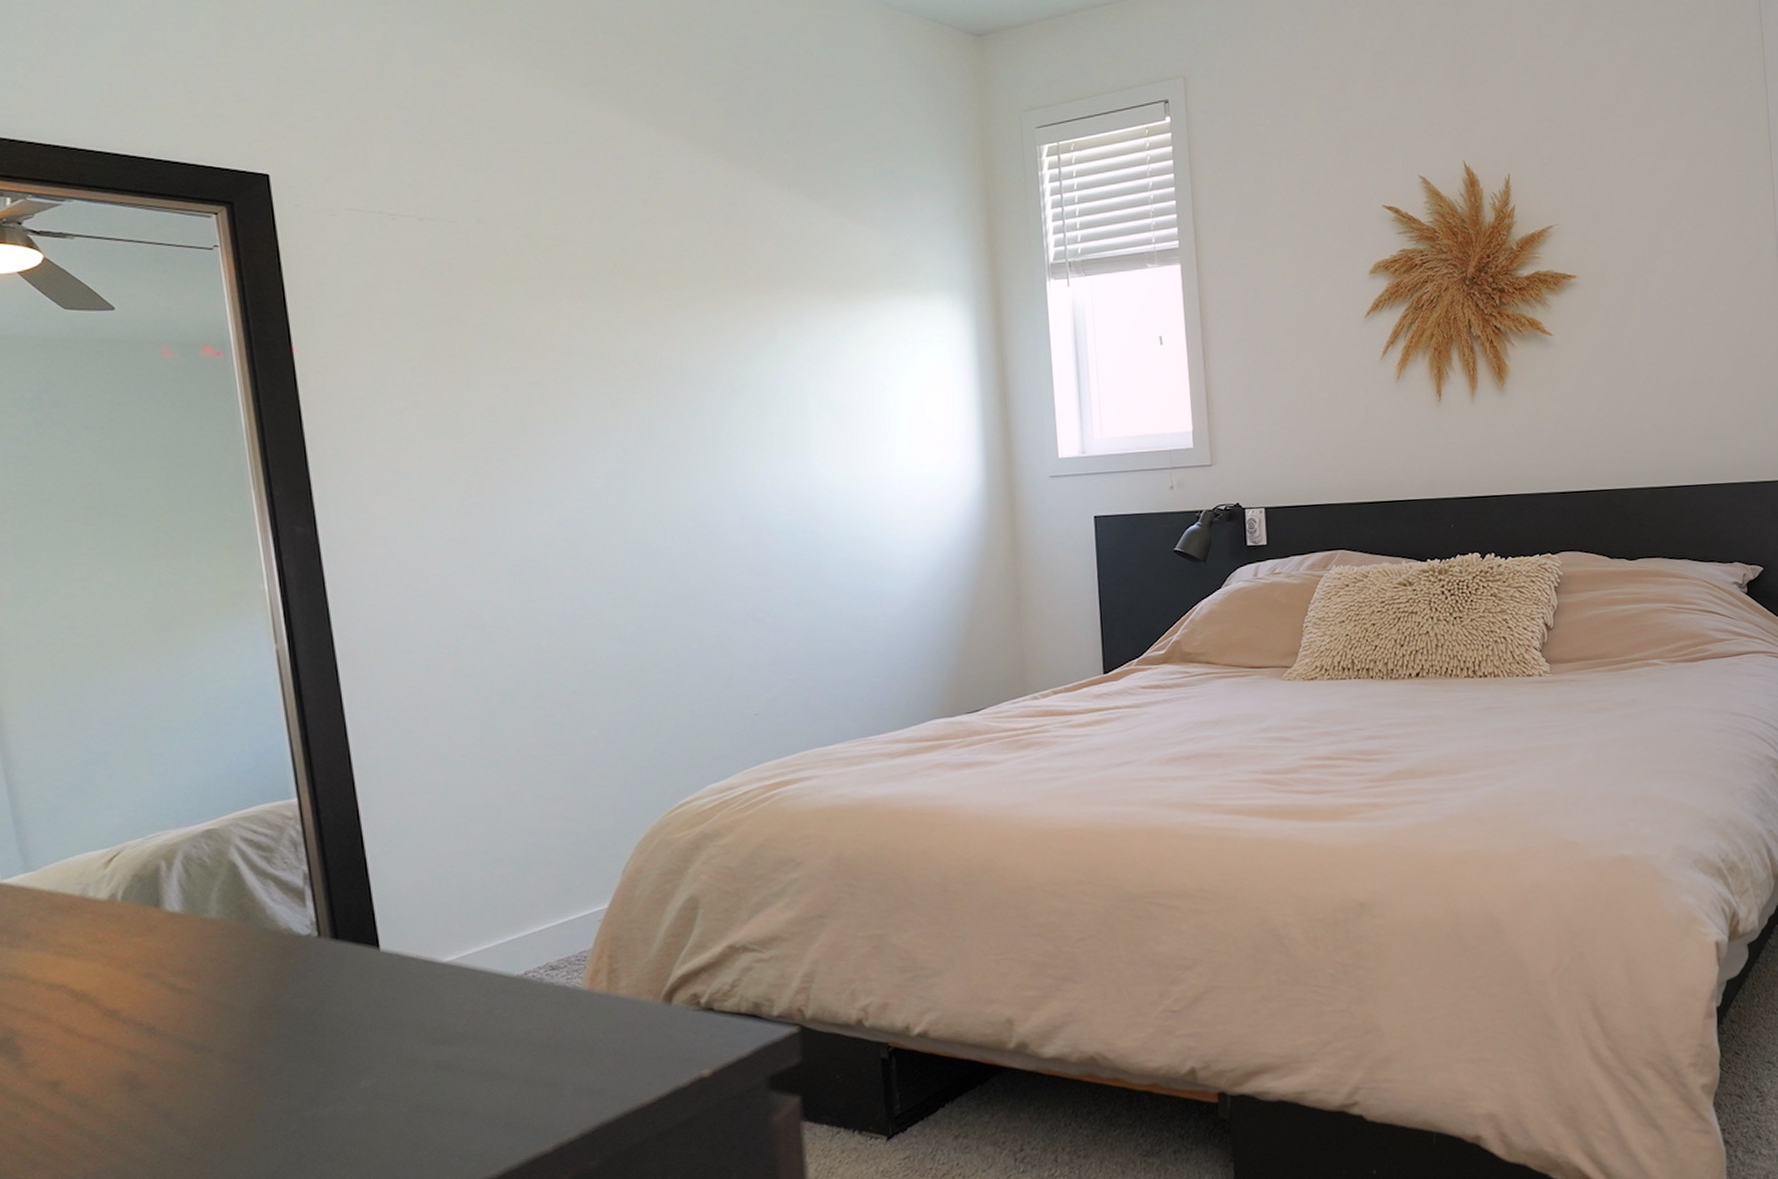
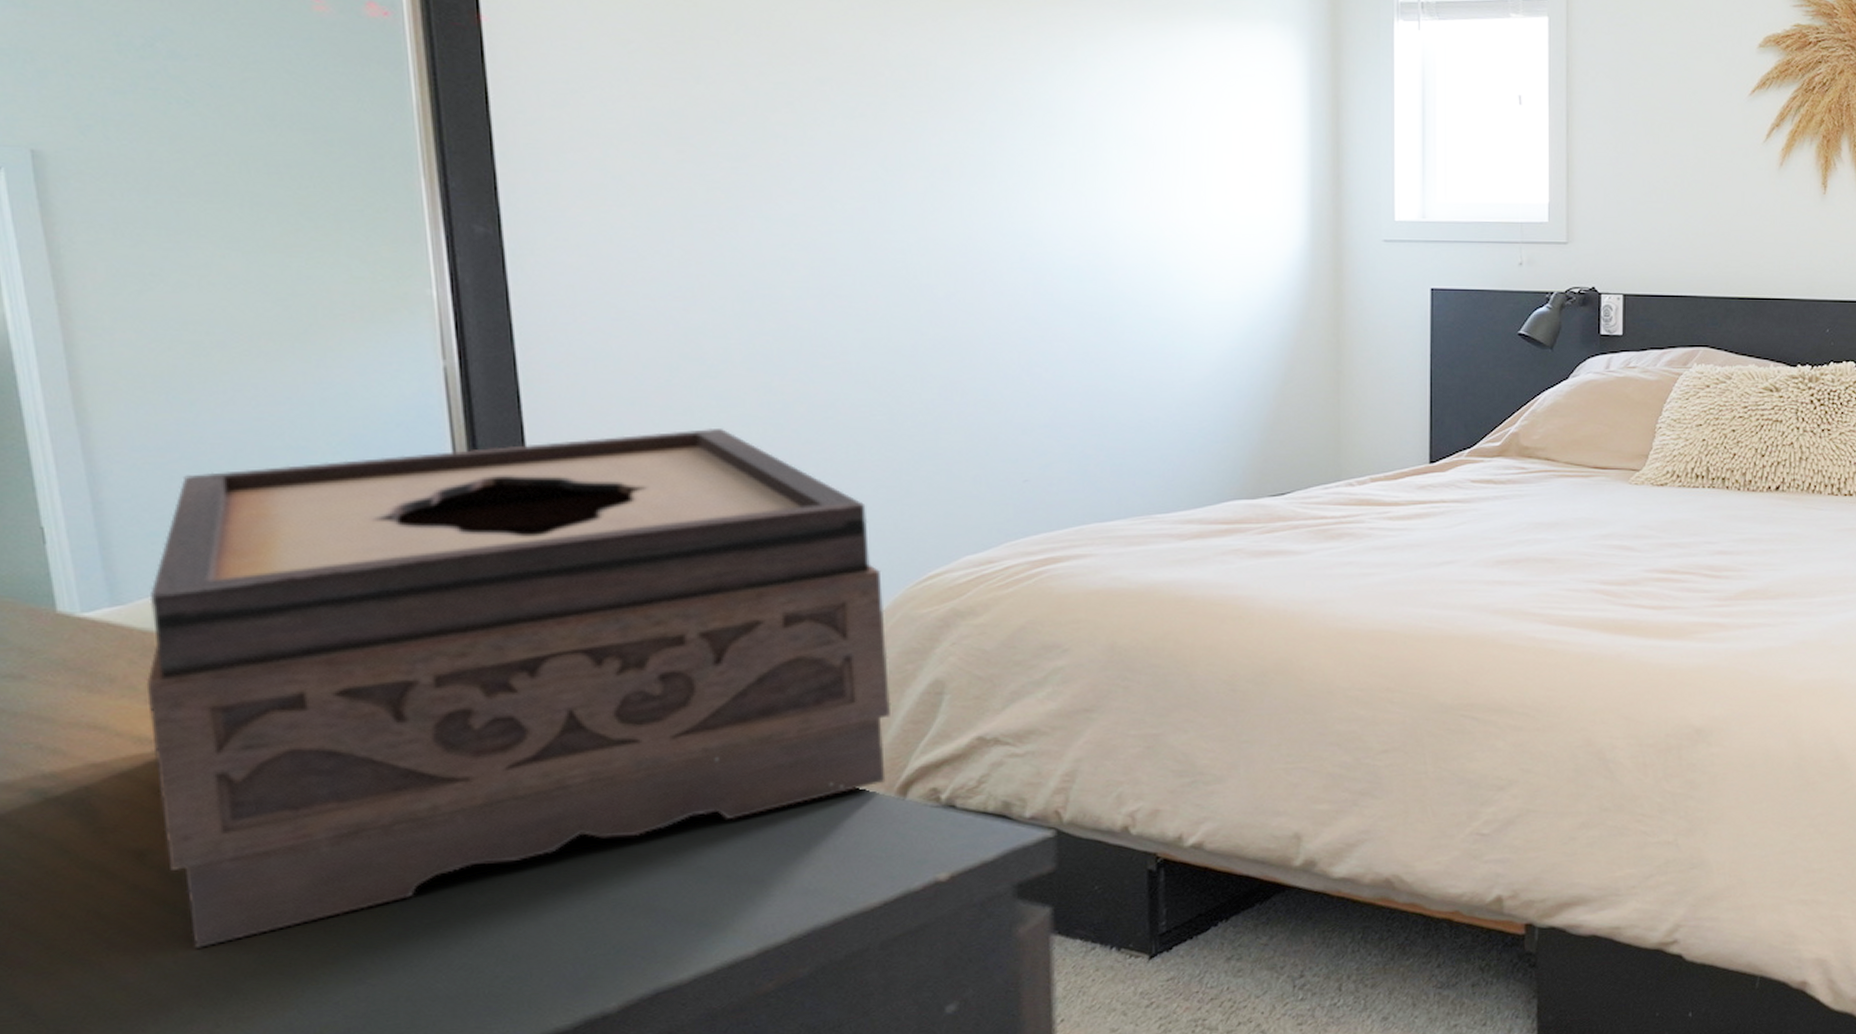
tissue box: none [54,686,655,1165] -> present [146,429,892,949]

